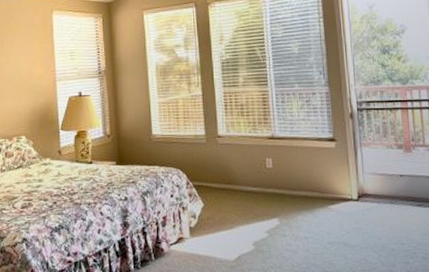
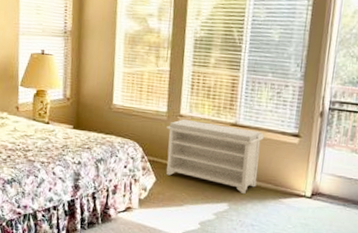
bench: none [207,139,303,207] -> present [166,118,264,195]

